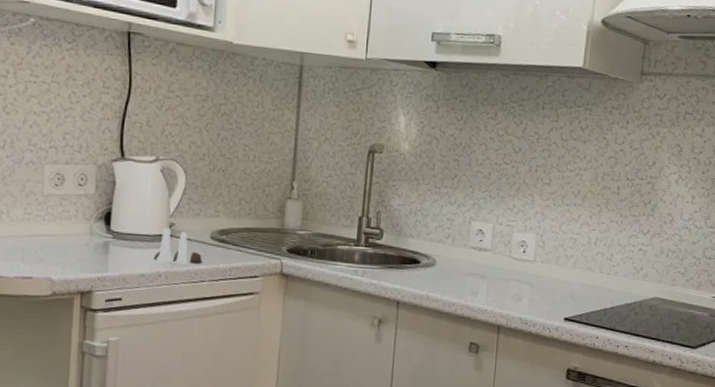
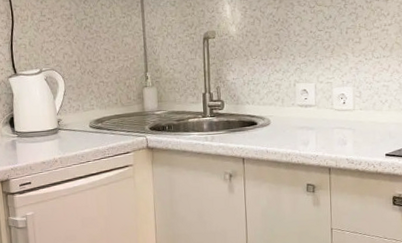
salt and pepper shaker set: present [154,228,202,265] -> none [49,123,86,151]

